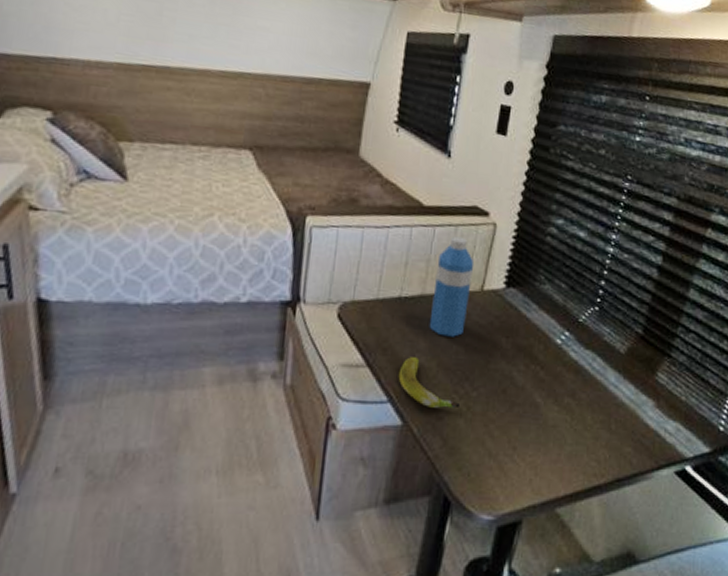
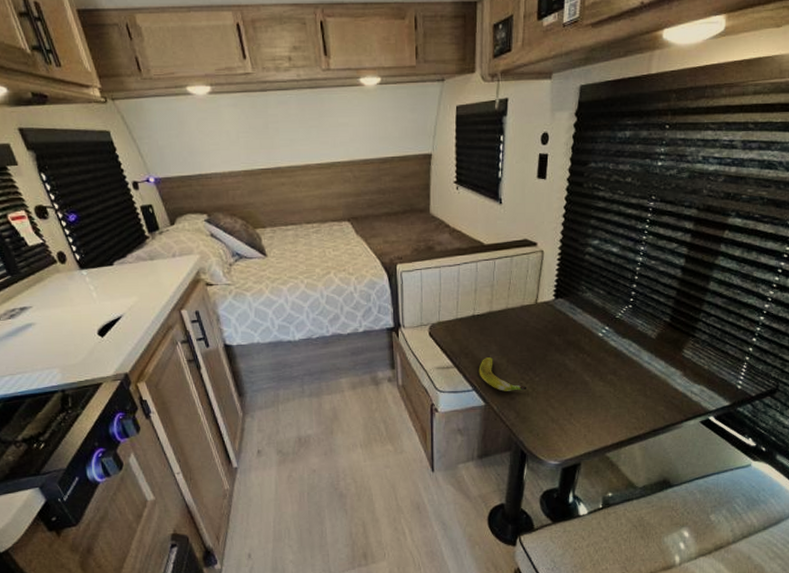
water bottle: present [429,236,474,337] -> none [498,264,529,340]

